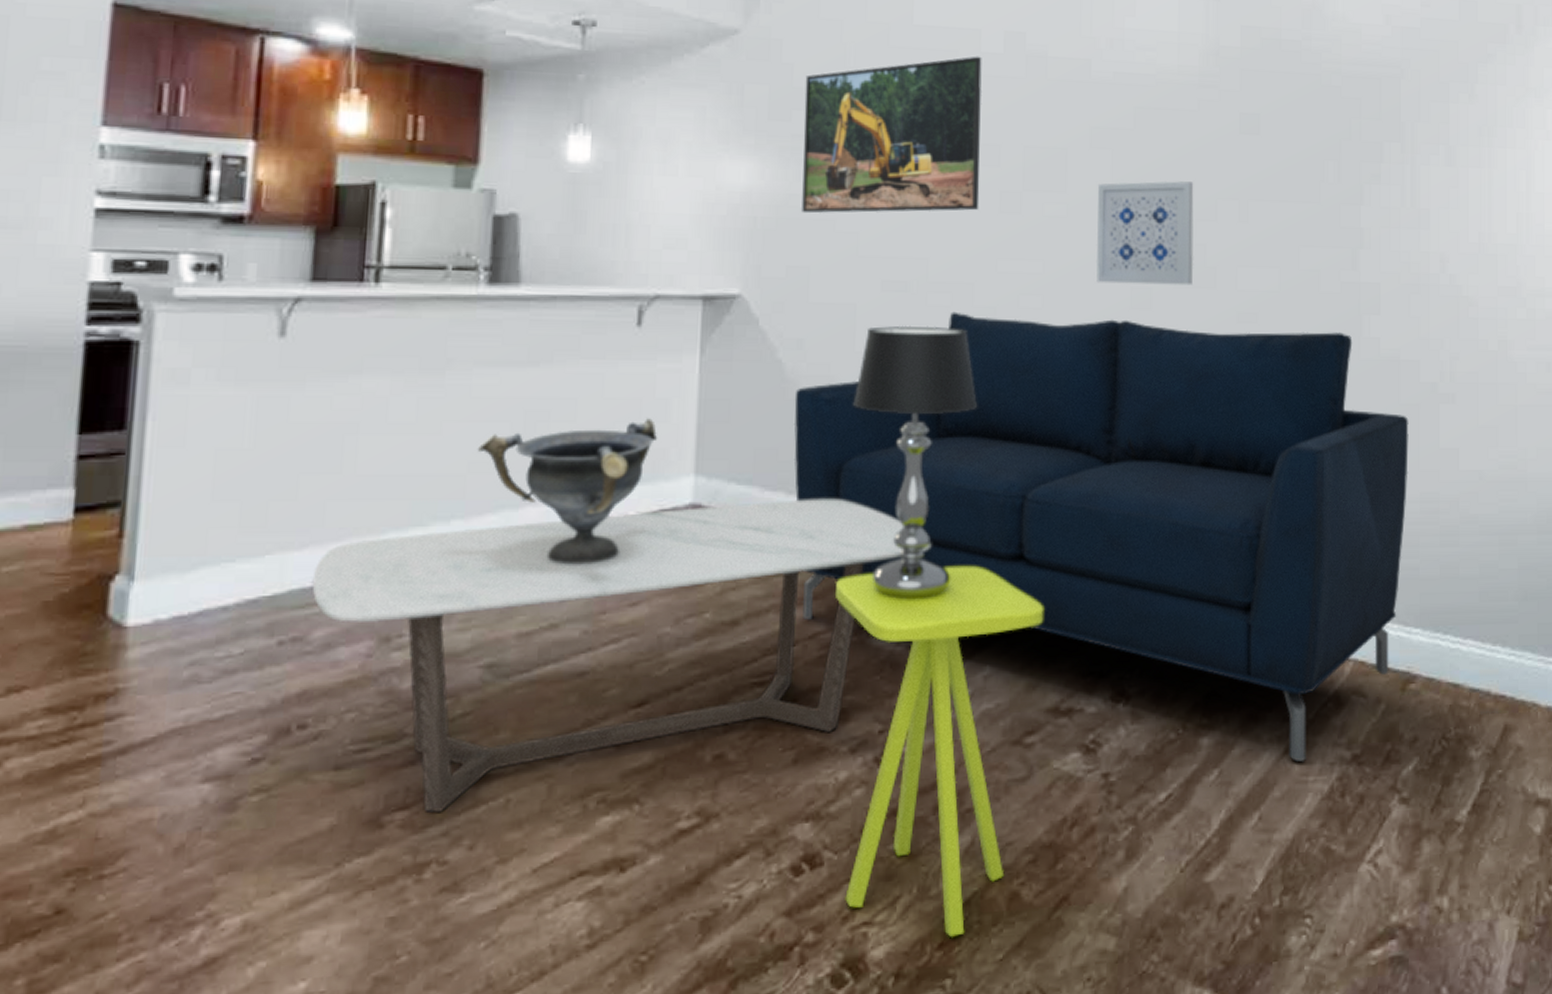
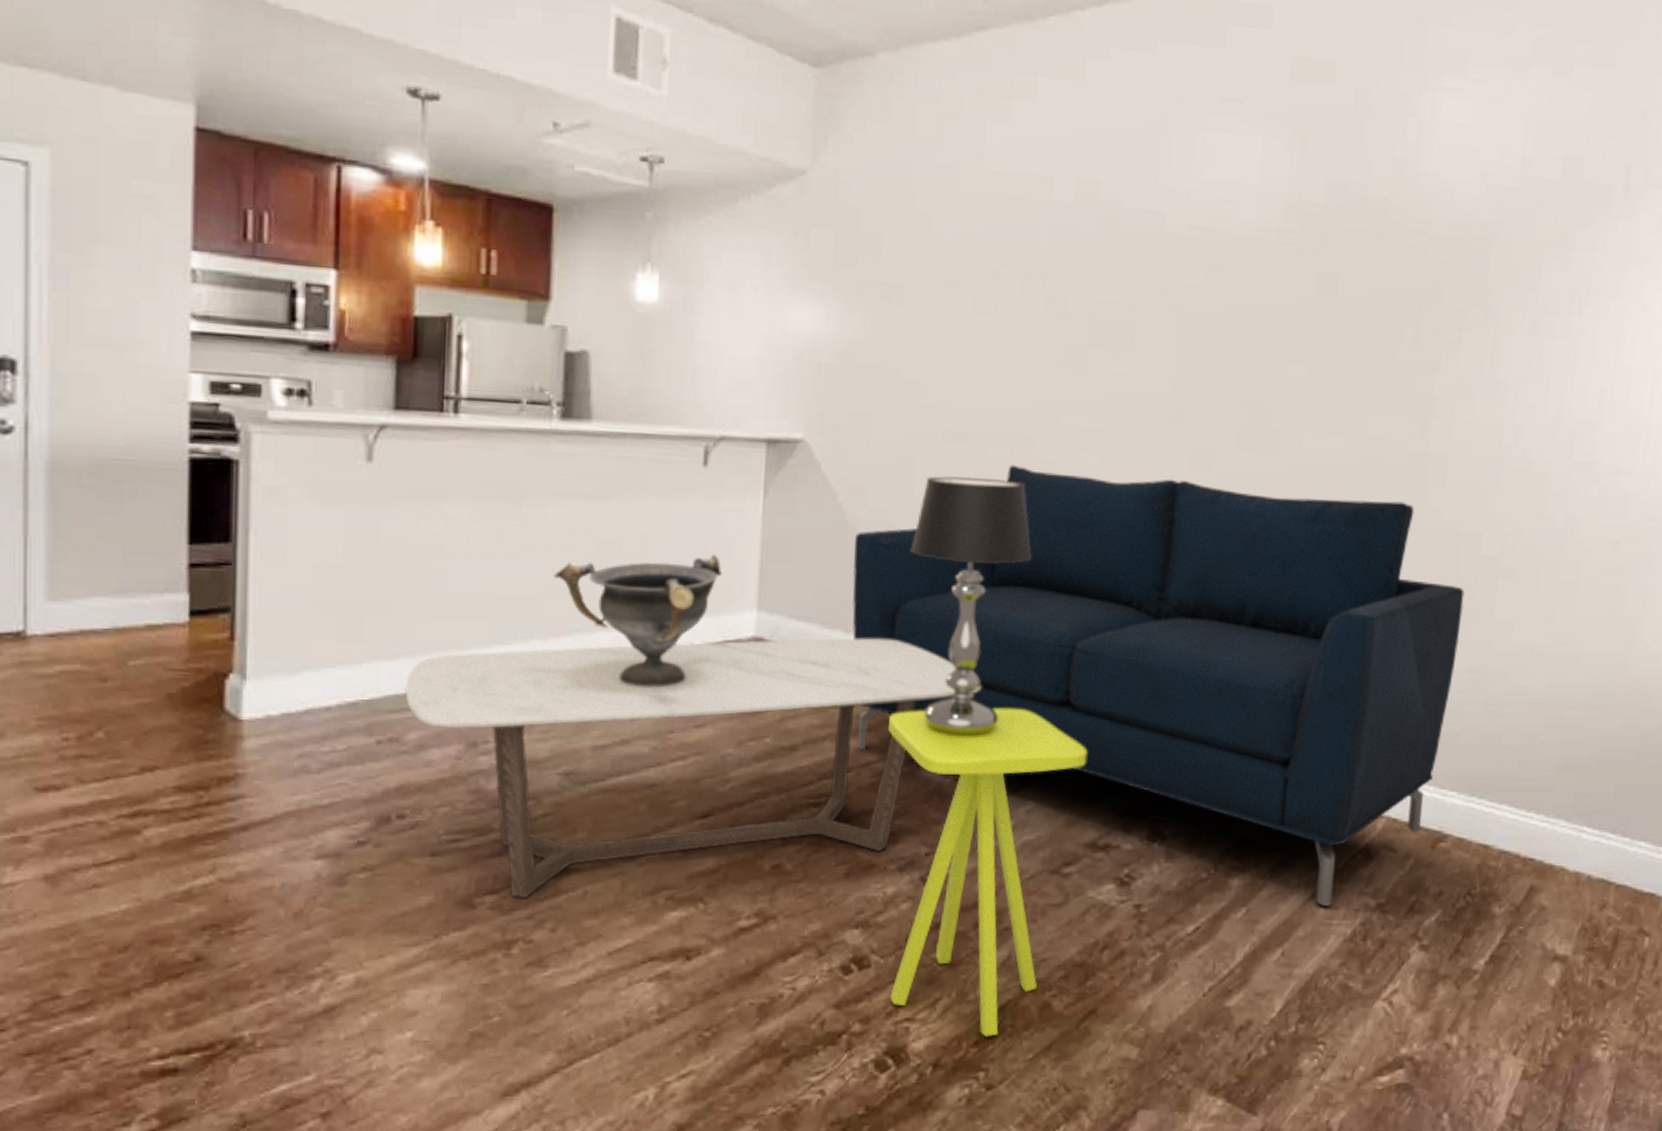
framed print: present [802,56,982,214] -> none [865,204,1053,365]
wall art: present [1096,181,1194,286] -> none [1157,341,1264,449]

